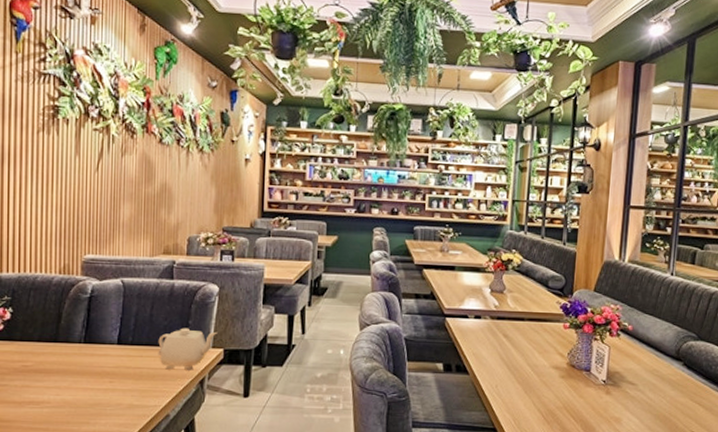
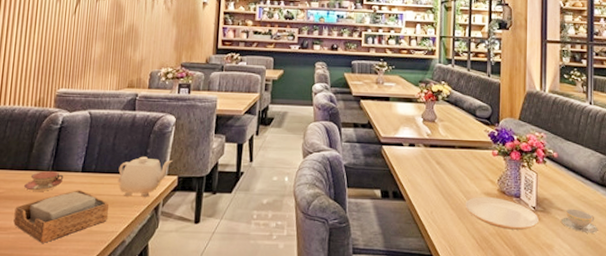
napkin holder: none [46,363,150,417] -> present [13,190,109,243]
teacup: none [54,342,98,365] -> present [23,170,64,192]
plate: none [532,370,608,404] -> present [466,197,539,230]
teacup: none [631,382,669,407] -> present [560,208,598,233]

